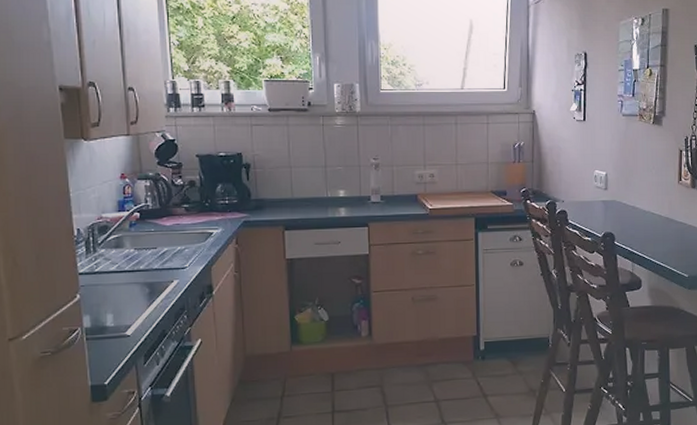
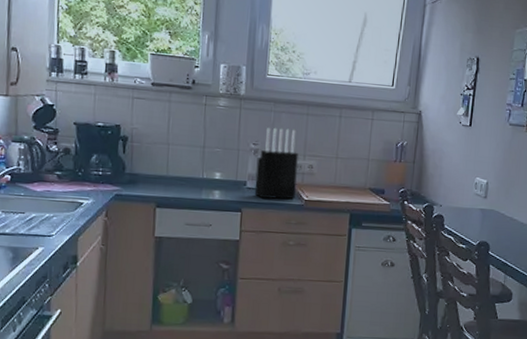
knife block: none [378,140,419,212] -> present [254,127,298,200]

